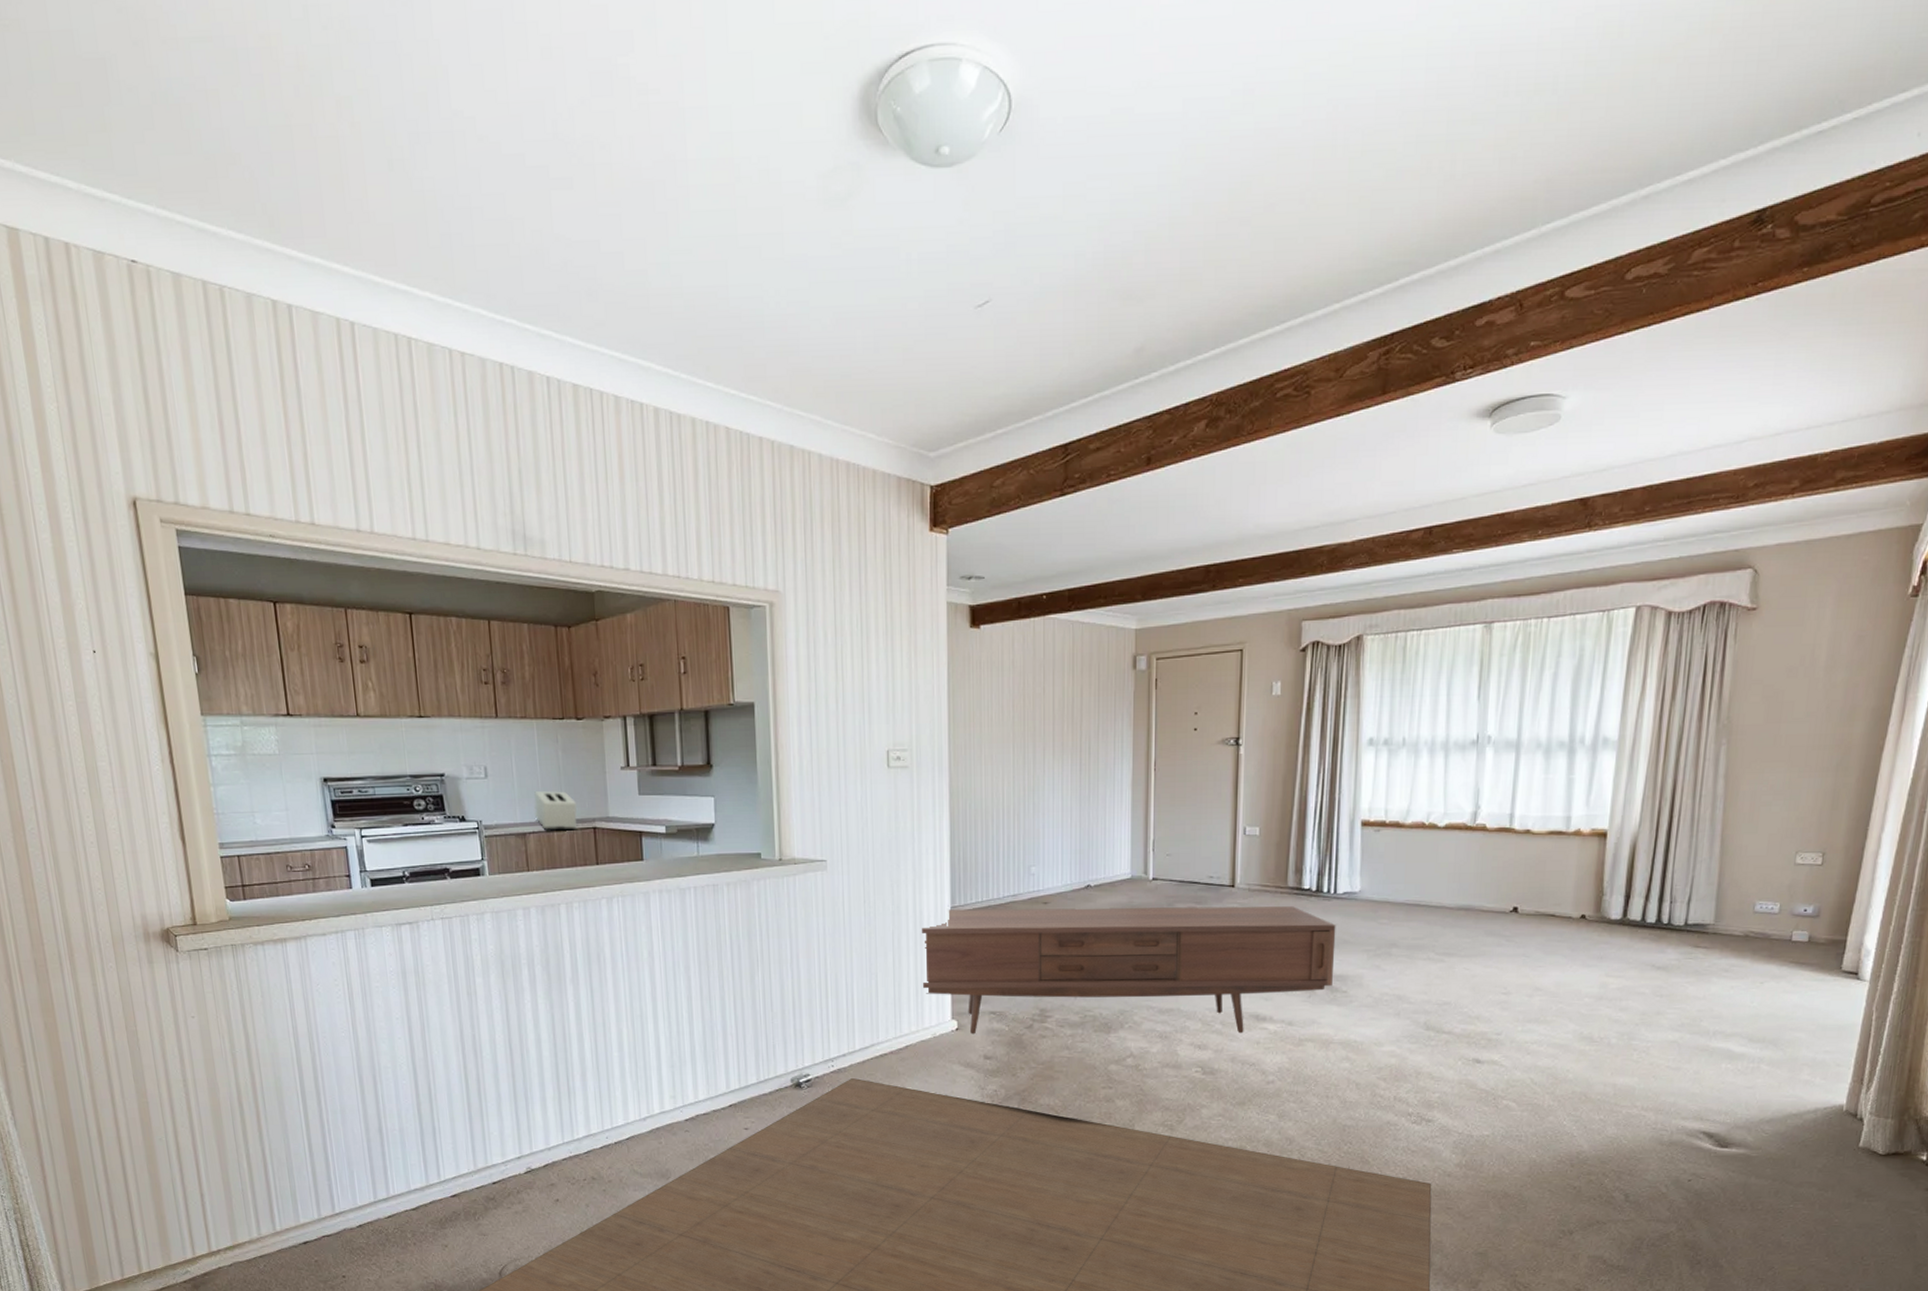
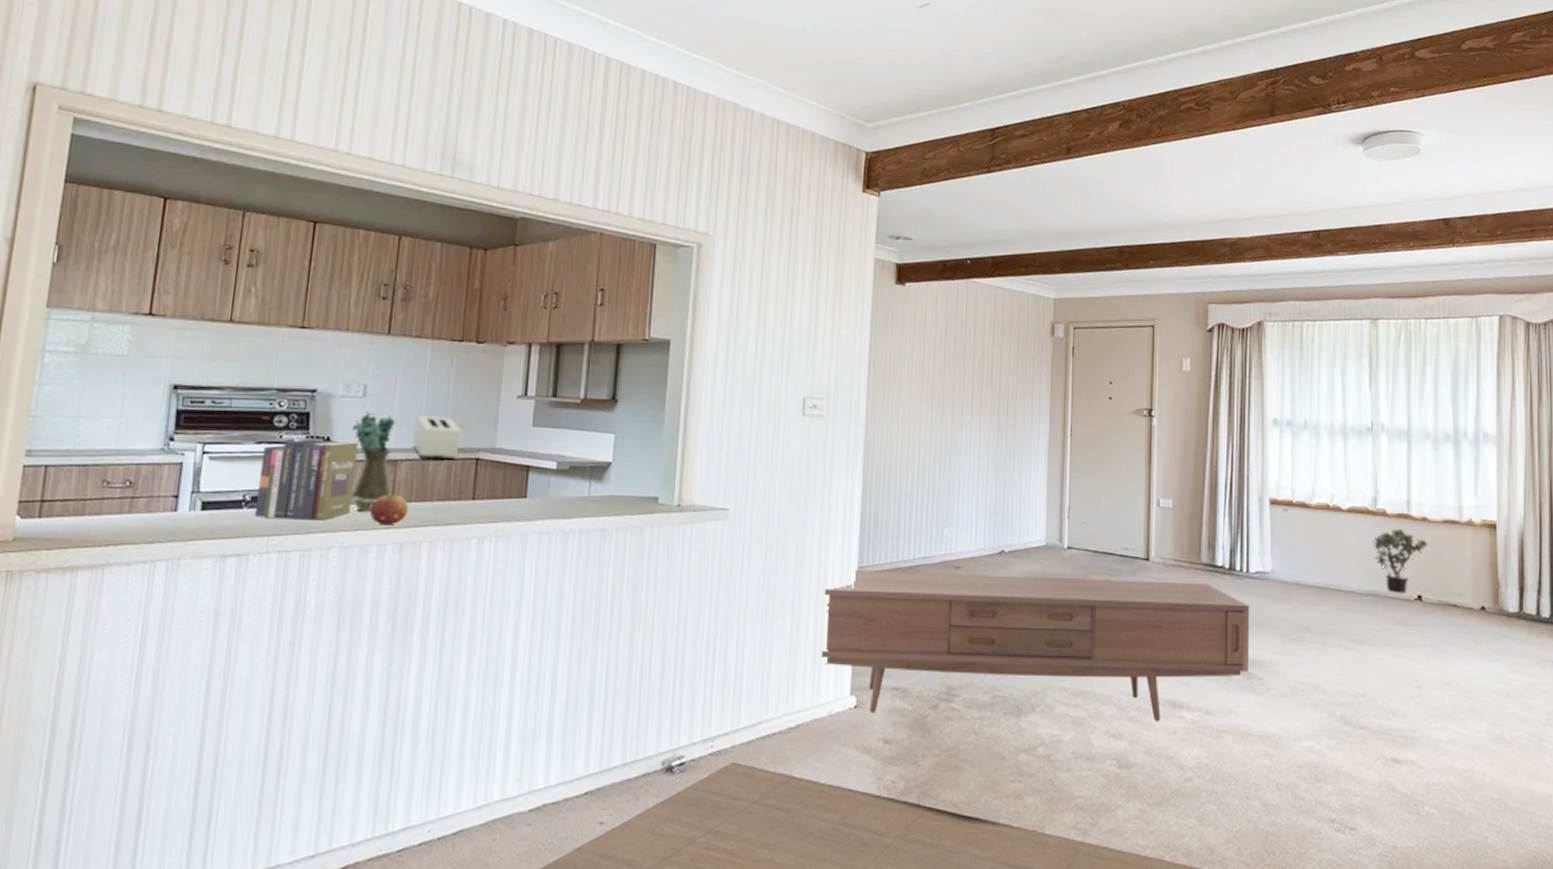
books: none [410,819,494,890] -> present [254,439,359,521]
vase: none [481,789,525,880] -> present [351,409,396,512]
fruit: none [510,864,543,891] -> present [369,494,409,526]
potted plant: none [1469,842,1529,907] -> present [1373,528,1428,595]

